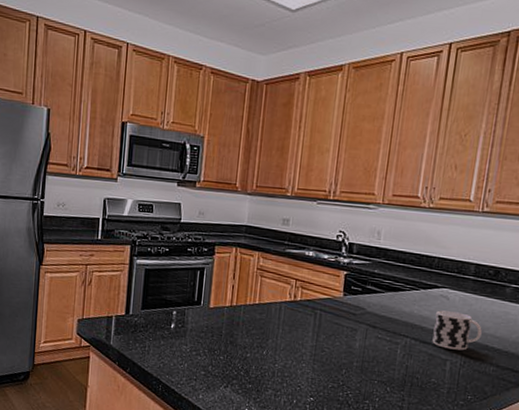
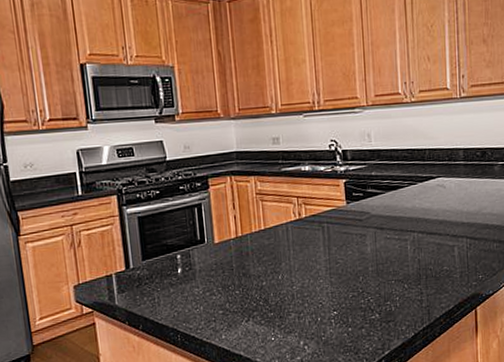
cup: present [432,310,482,351] -> none [436,198,480,235]

